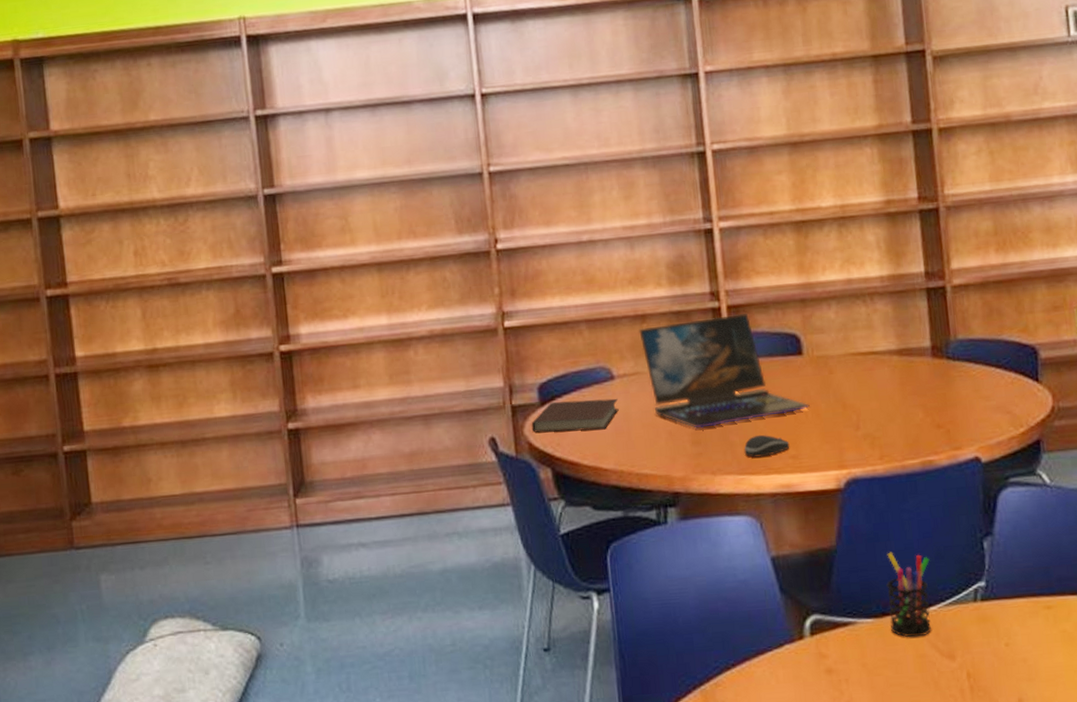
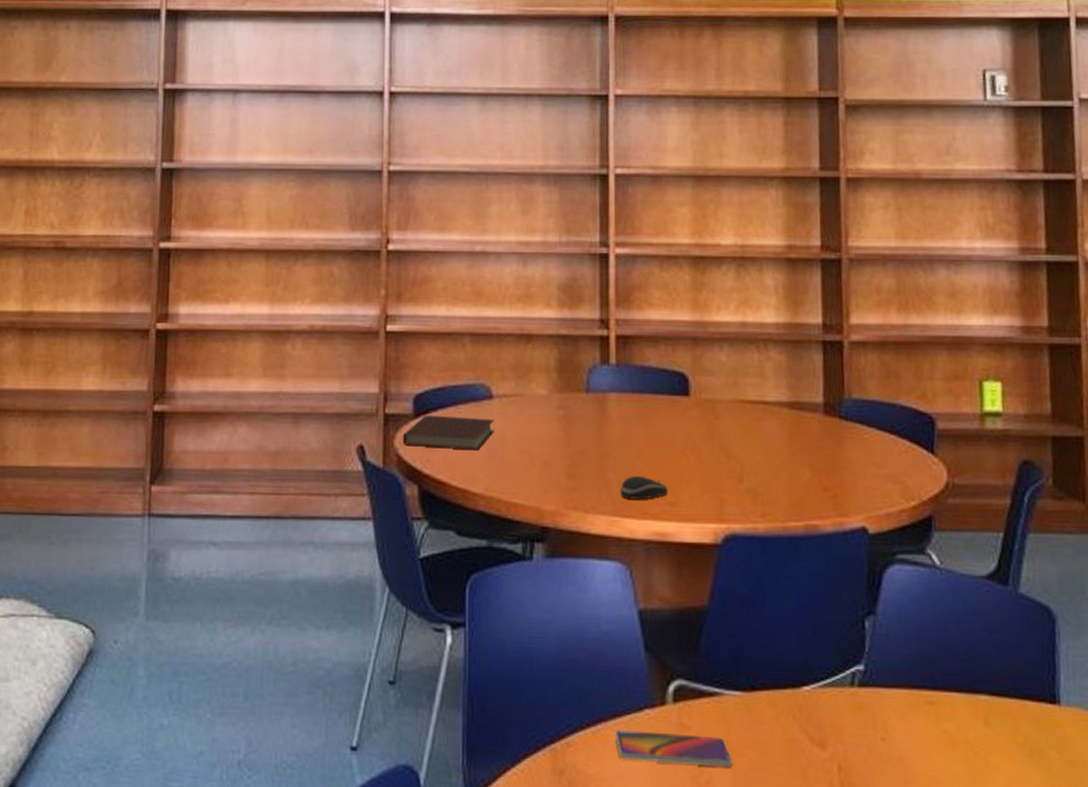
laptop: present [639,313,810,429] -> none [523,344,692,462]
smartphone: none [759,661,870,691] -> present [615,730,733,768]
pen holder: present [886,552,931,638] -> none [758,620,807,719]

